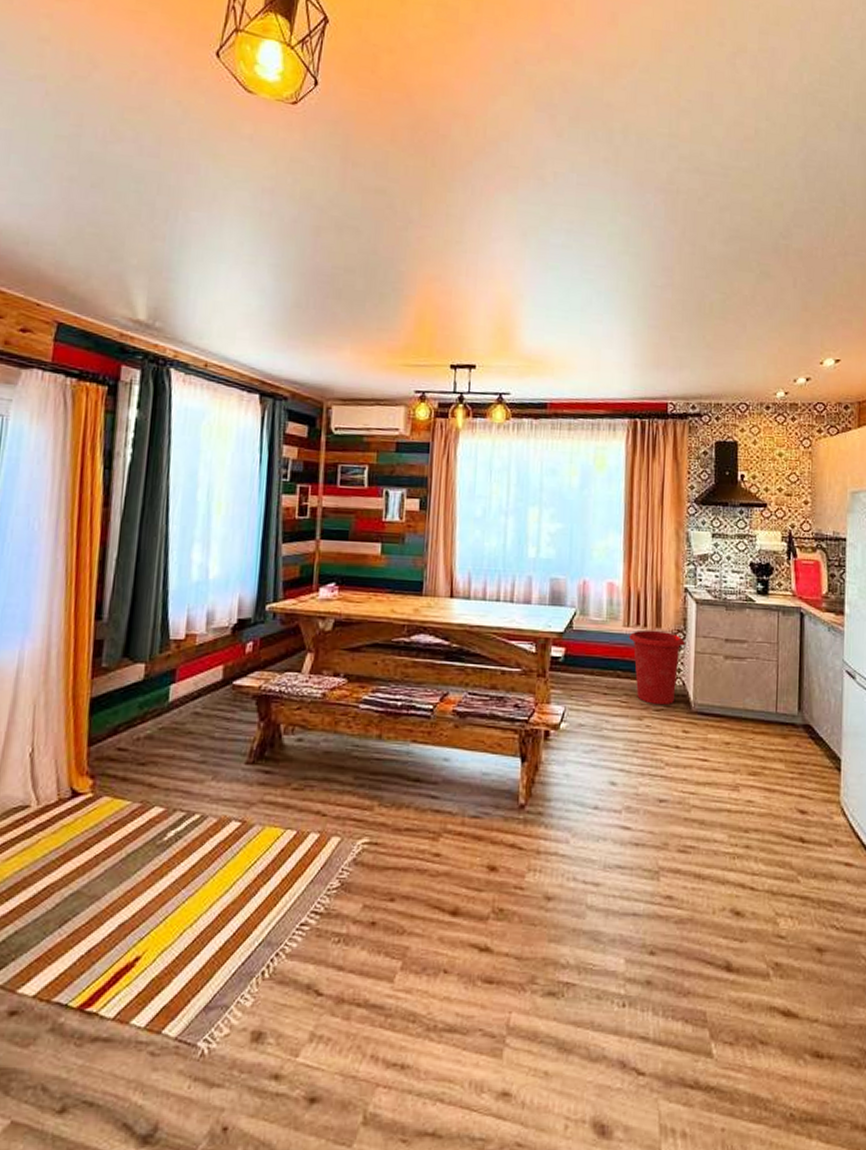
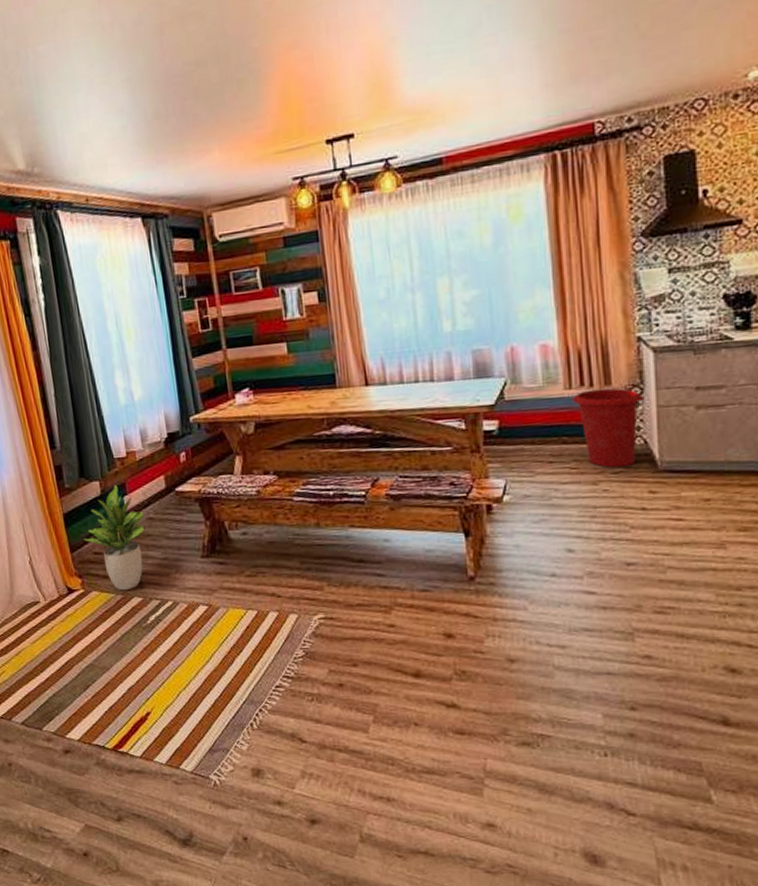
potted plant: none [109,670,189,798] -> present [84,485,144,591]

